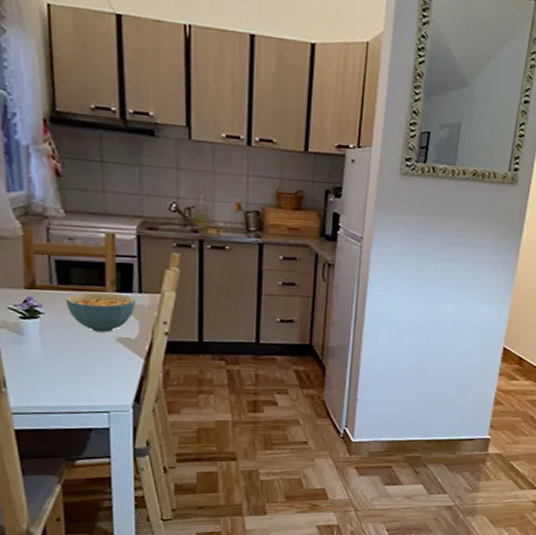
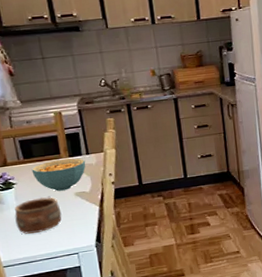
pottery: none [36,336,96,379] -> present [14,197,62,234]

